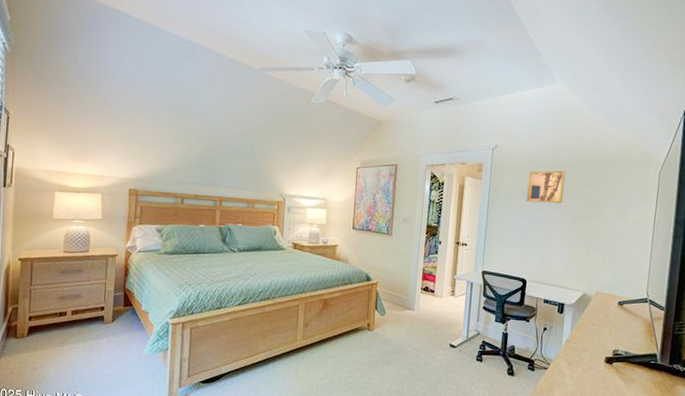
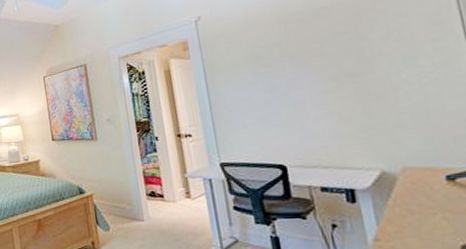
wall art: present [525,170,566,204] -> none [250,24,311,72]

